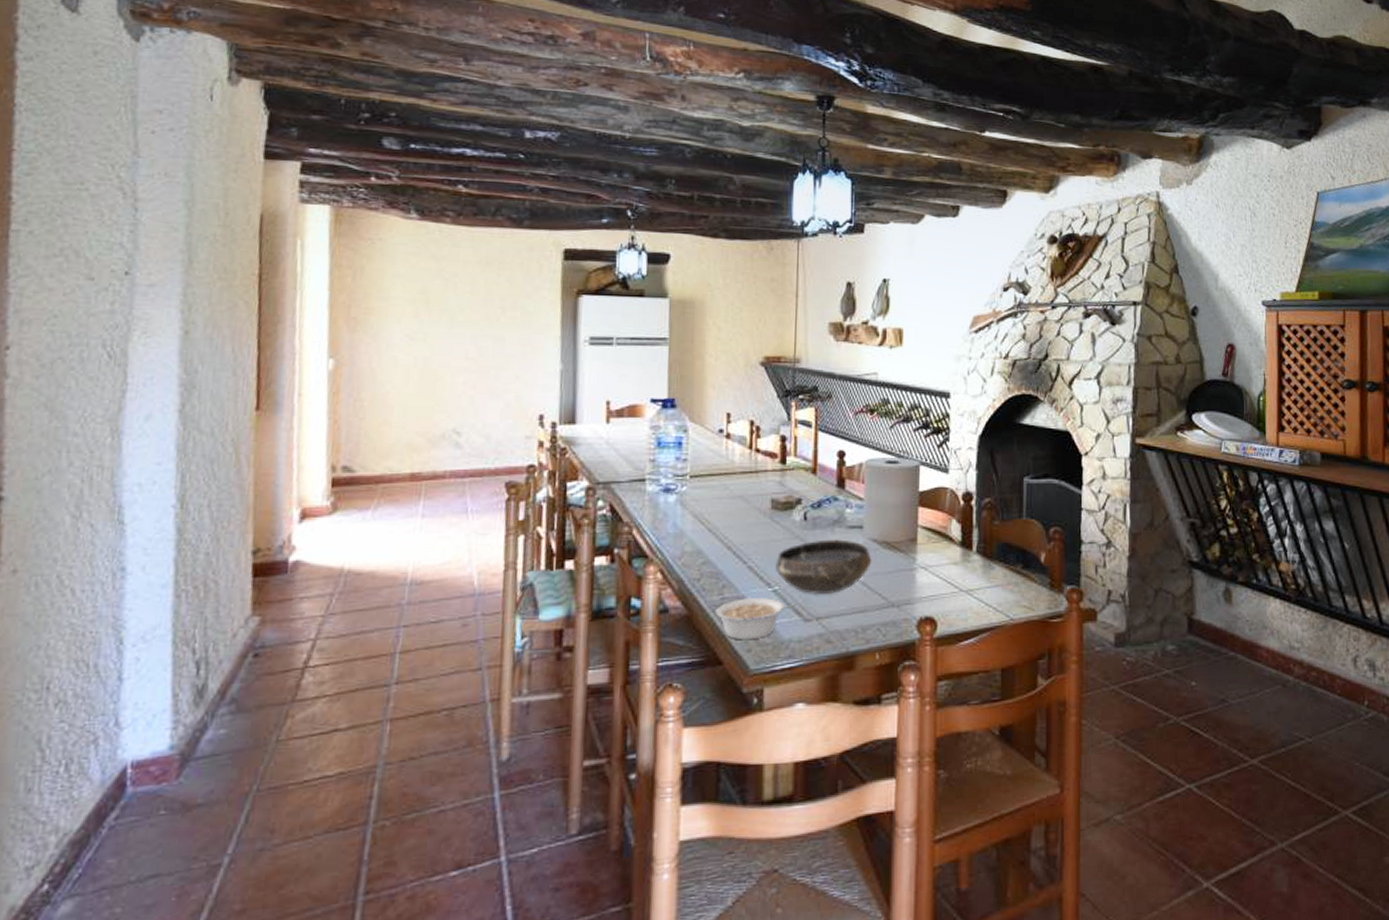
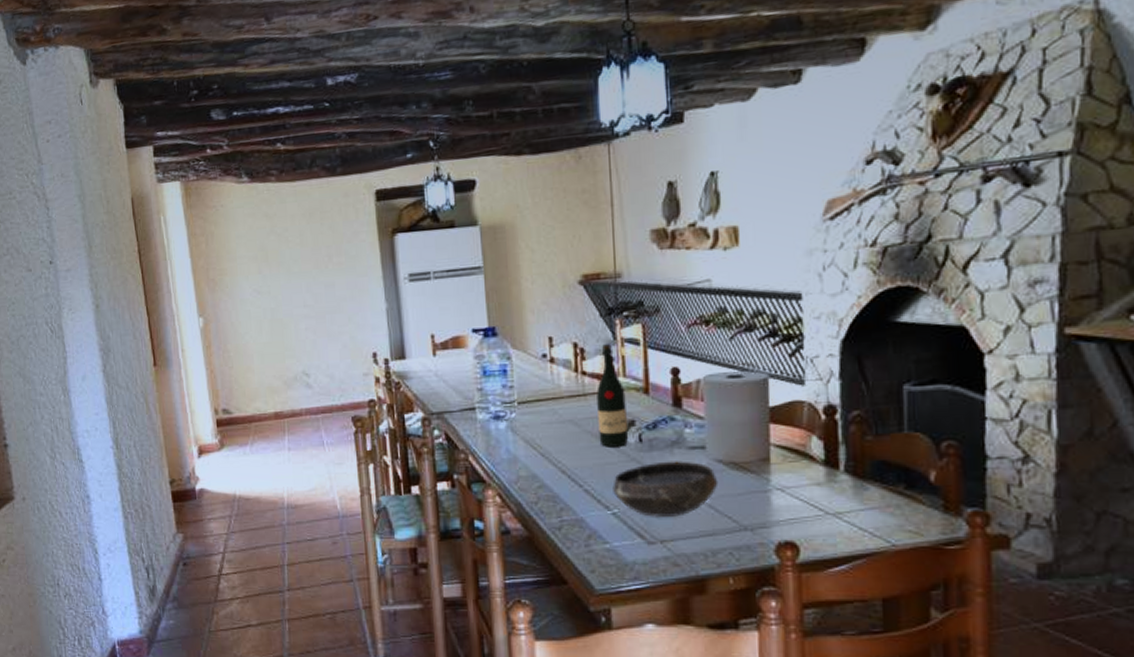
legume: present [715,598,797,641] -> none [556,521,639,562]
wine bottle: none [767,424,795,524] -> present [596,344,628,447]

